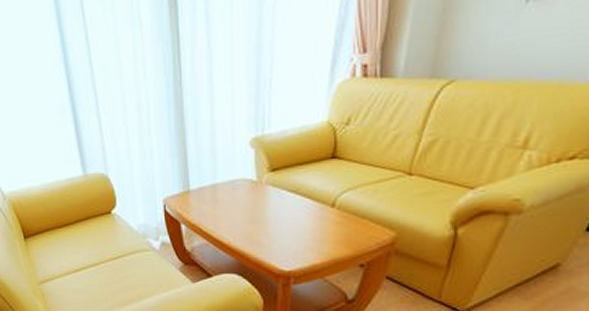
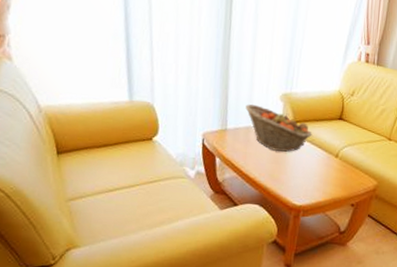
fruit basket: none [209,157,297,210] -> present [245,104,312,152]

